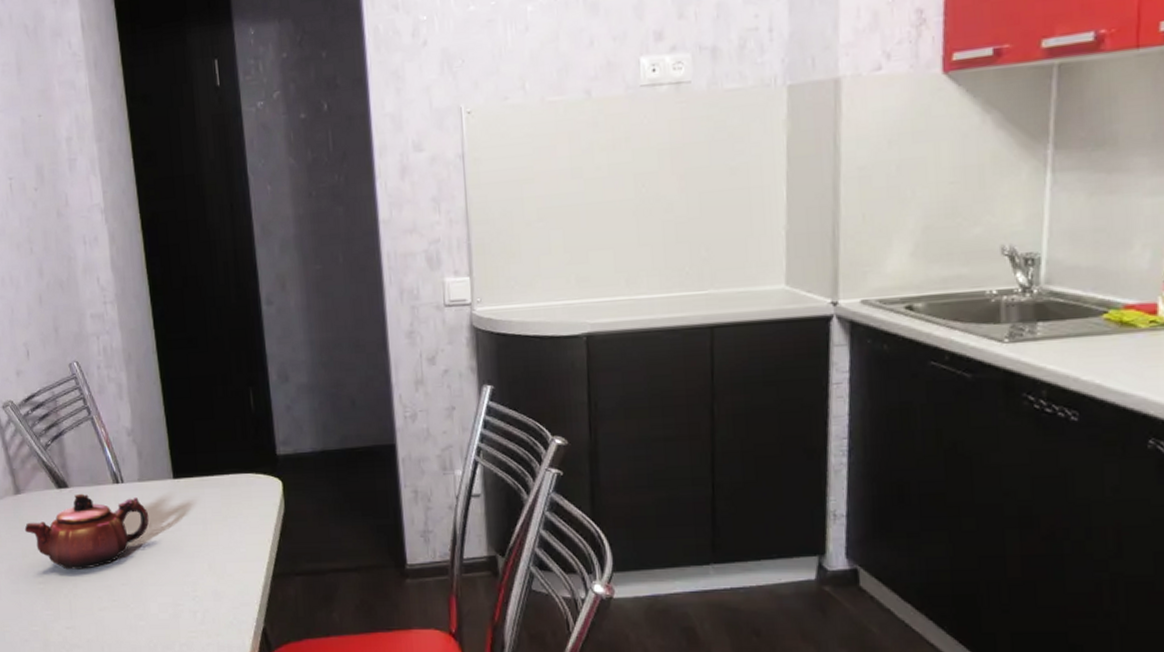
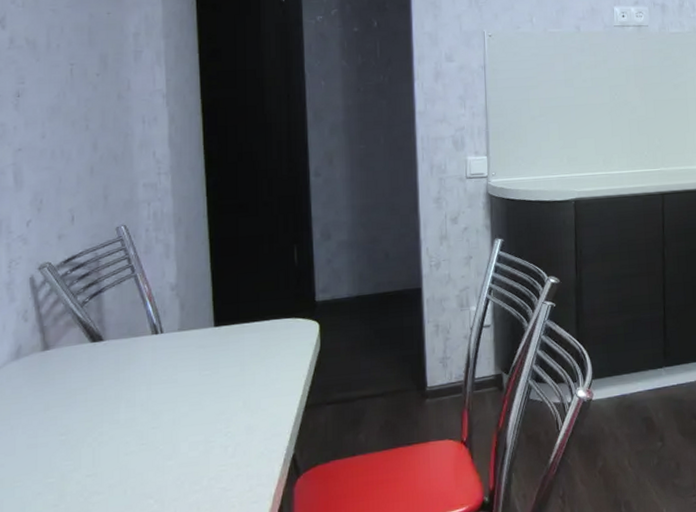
teapot: present [24,493,150,570] -> none [50,345,187,419]

